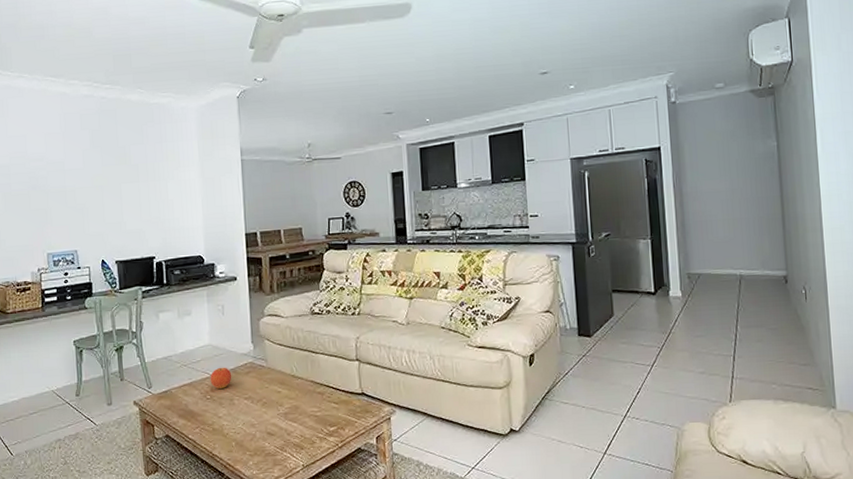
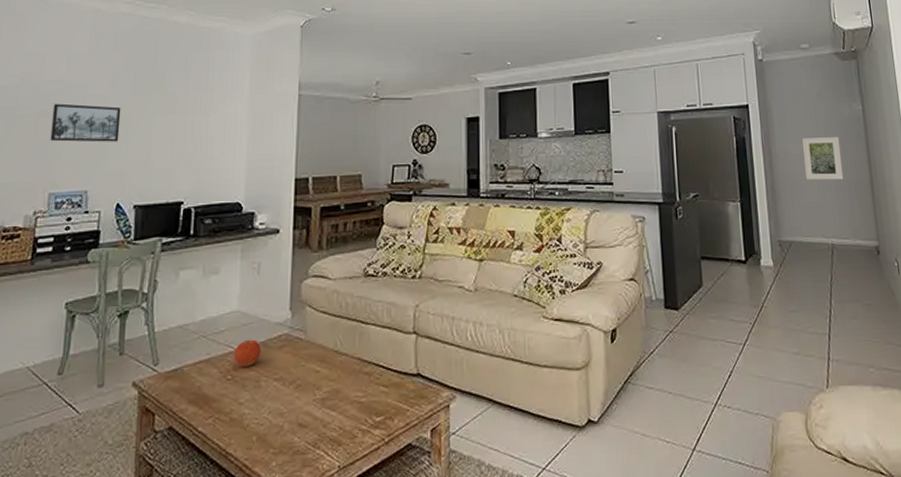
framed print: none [39,177,96,210] -> present [50,103,121,142]
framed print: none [714,174,755,217] -> present [802,137,844,180]

